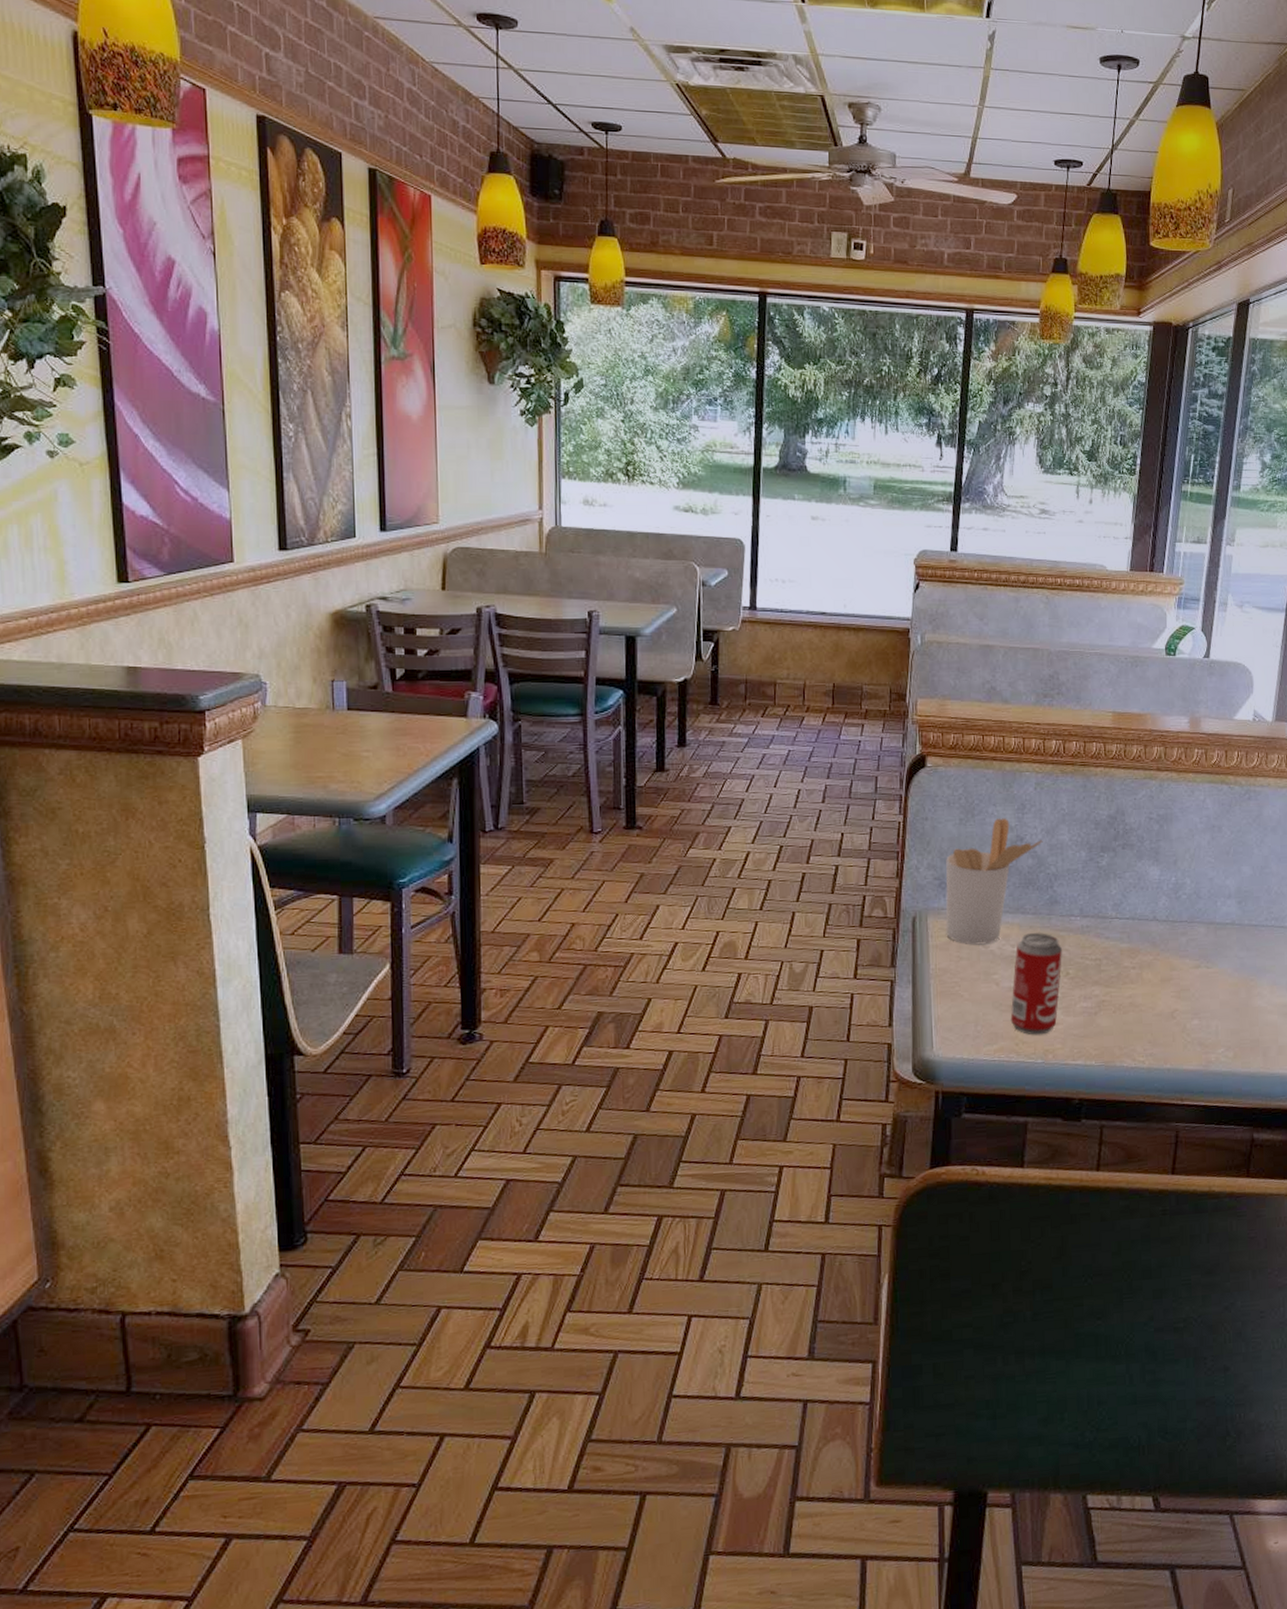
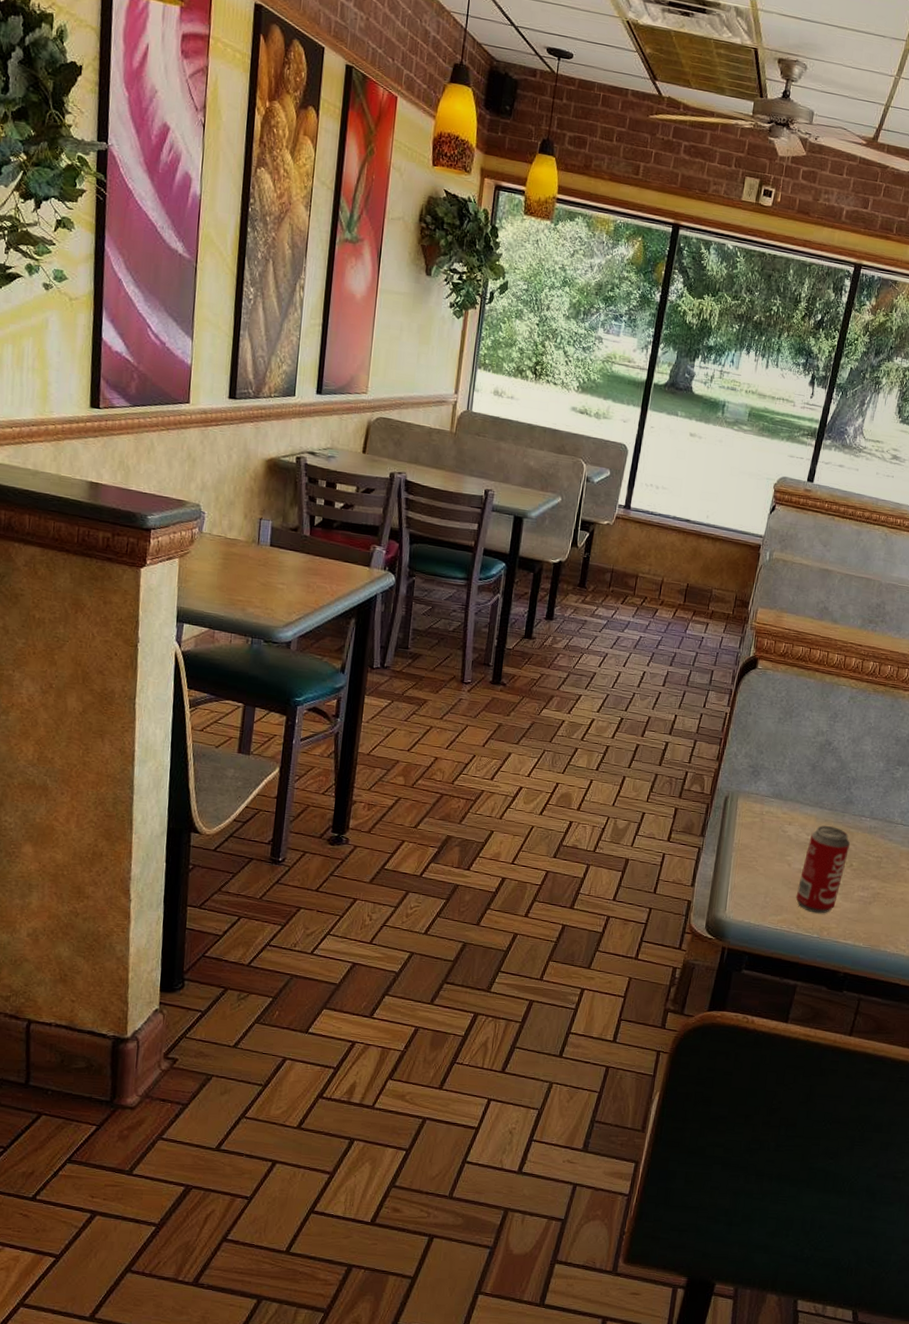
utensil holder: present [945,818,1043,945] -> none [752,722,848,830]

